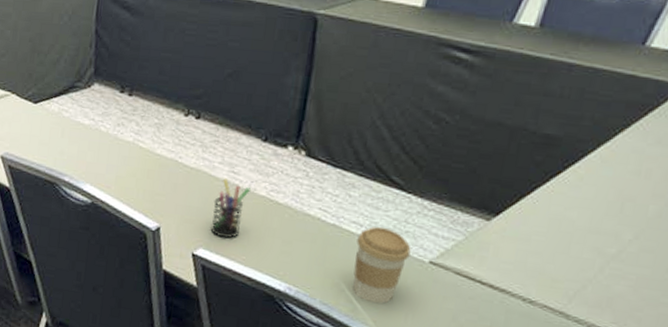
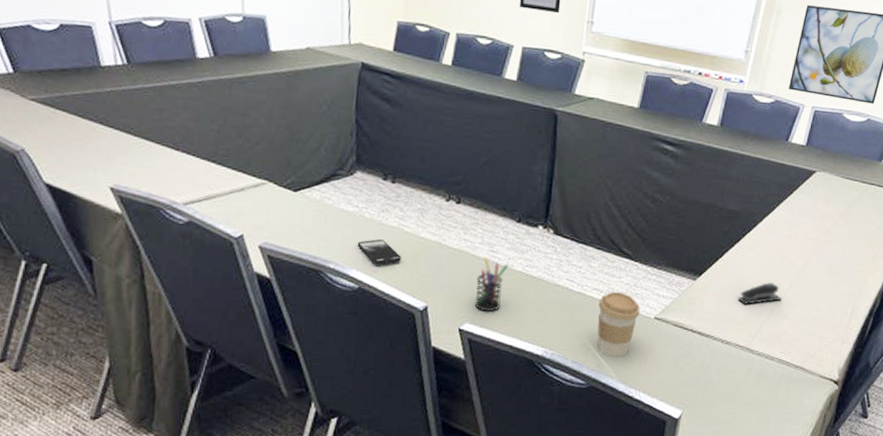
smartphone: none [91,154,135,180] -> present [357,239,401,265]
stapler: none [550,230,619,257] -> present [737,282,782,304]

